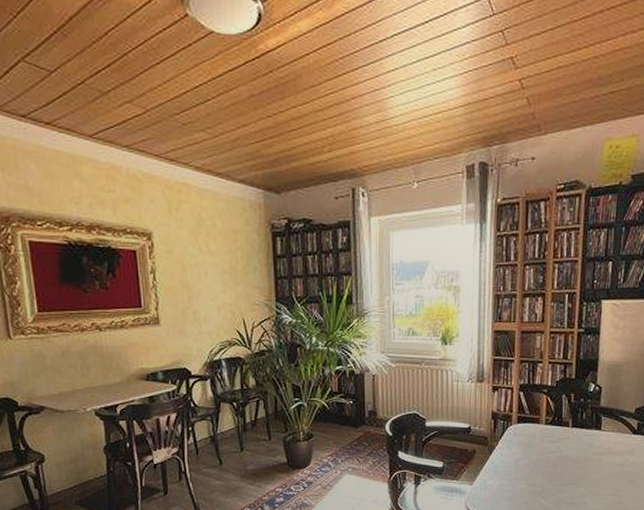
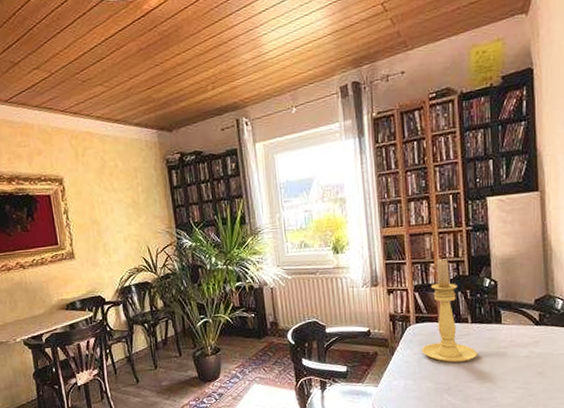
candle holder: none [520,358,574,465] -> present [422,258,477,363]

